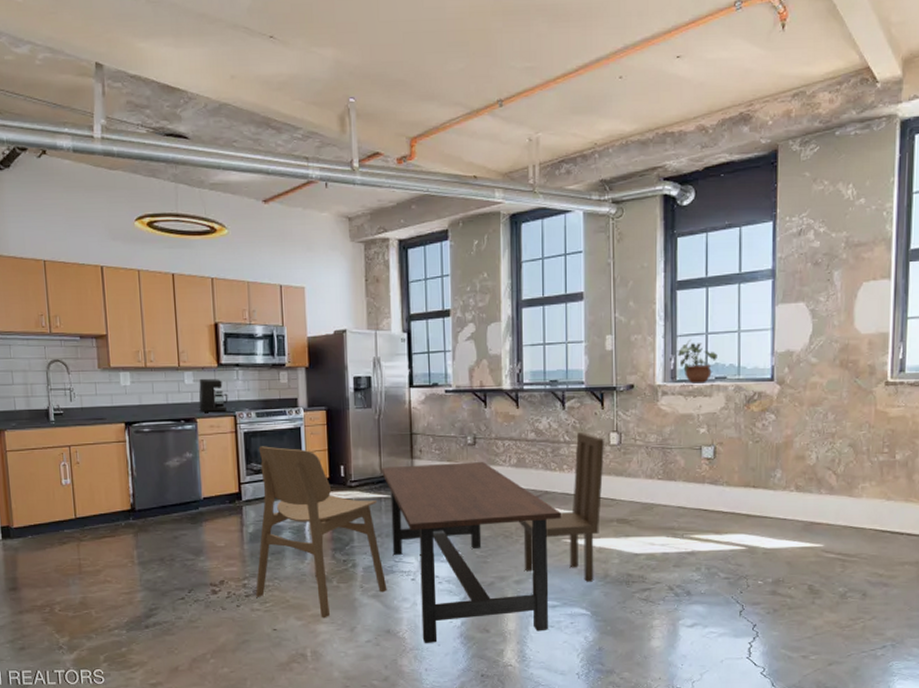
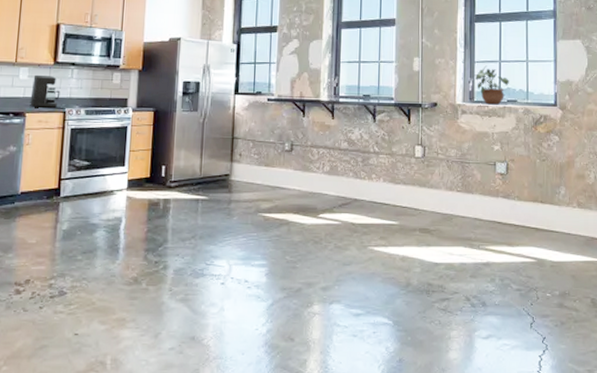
dining chair: present [256,446,387,619] -> none [61,143,196,323]
dining table: present [380,461,561,643] -> none [200,167,368,351]
dining chair: present [519,432,604,582] -> none [329,144,410,290]

